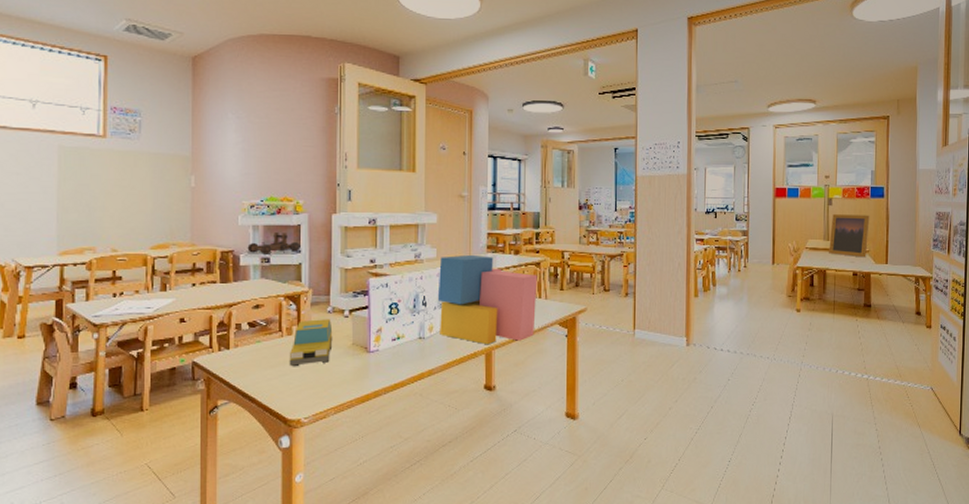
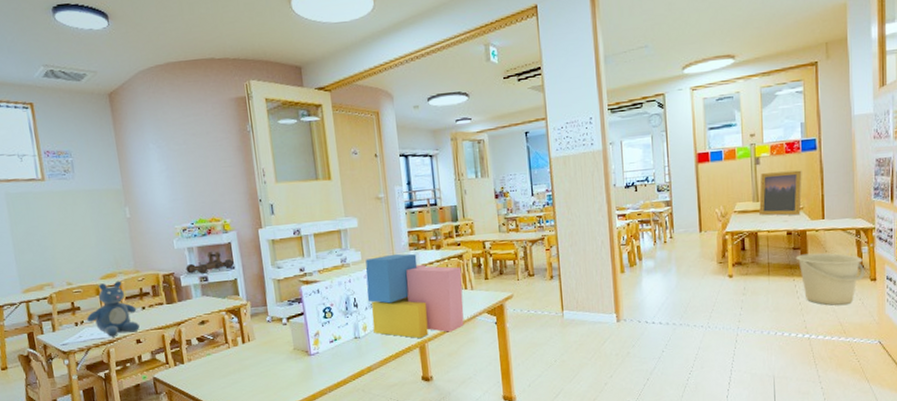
stuffed animal: none [128,253,186,313] -> present [87,281,140,337]
toy car: present [289,319,333,367] -> none [238,328,276,375]
bucket: none [859,296,922,350] -> present [795,253,865,306]

